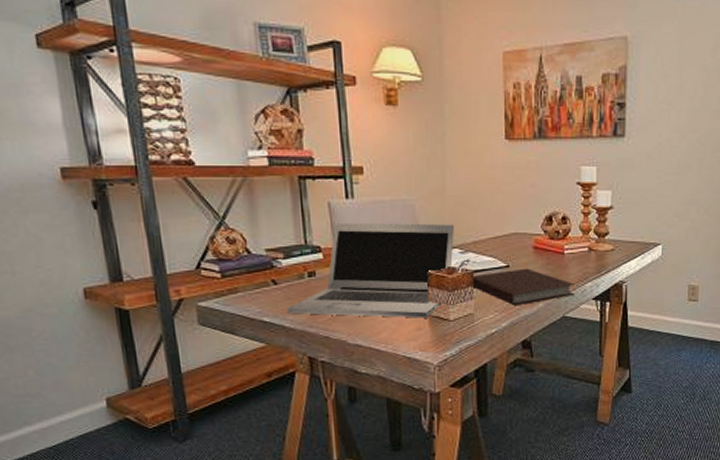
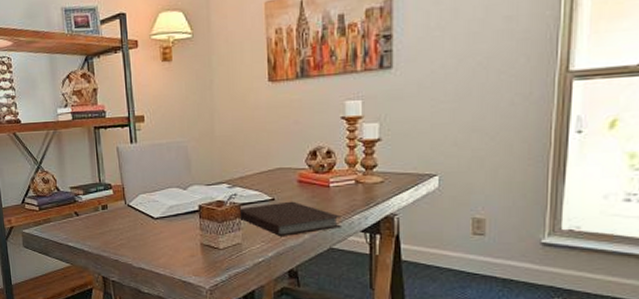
laptop: present [287,222,455,318] -> none [86,162,223,246]

